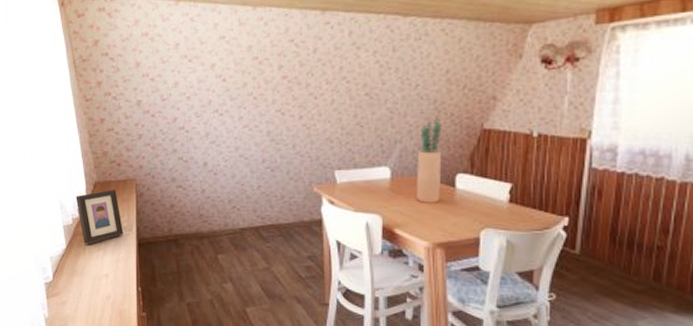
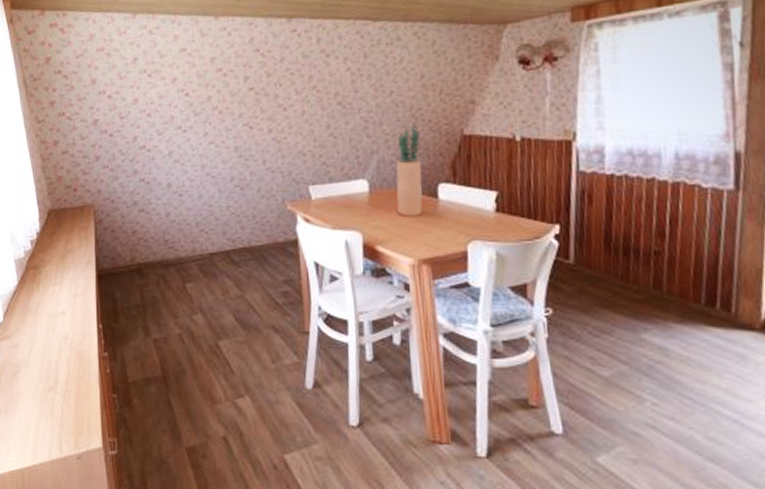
picture frame: present [76,190,124,244] -> none [28,217,82,279]

